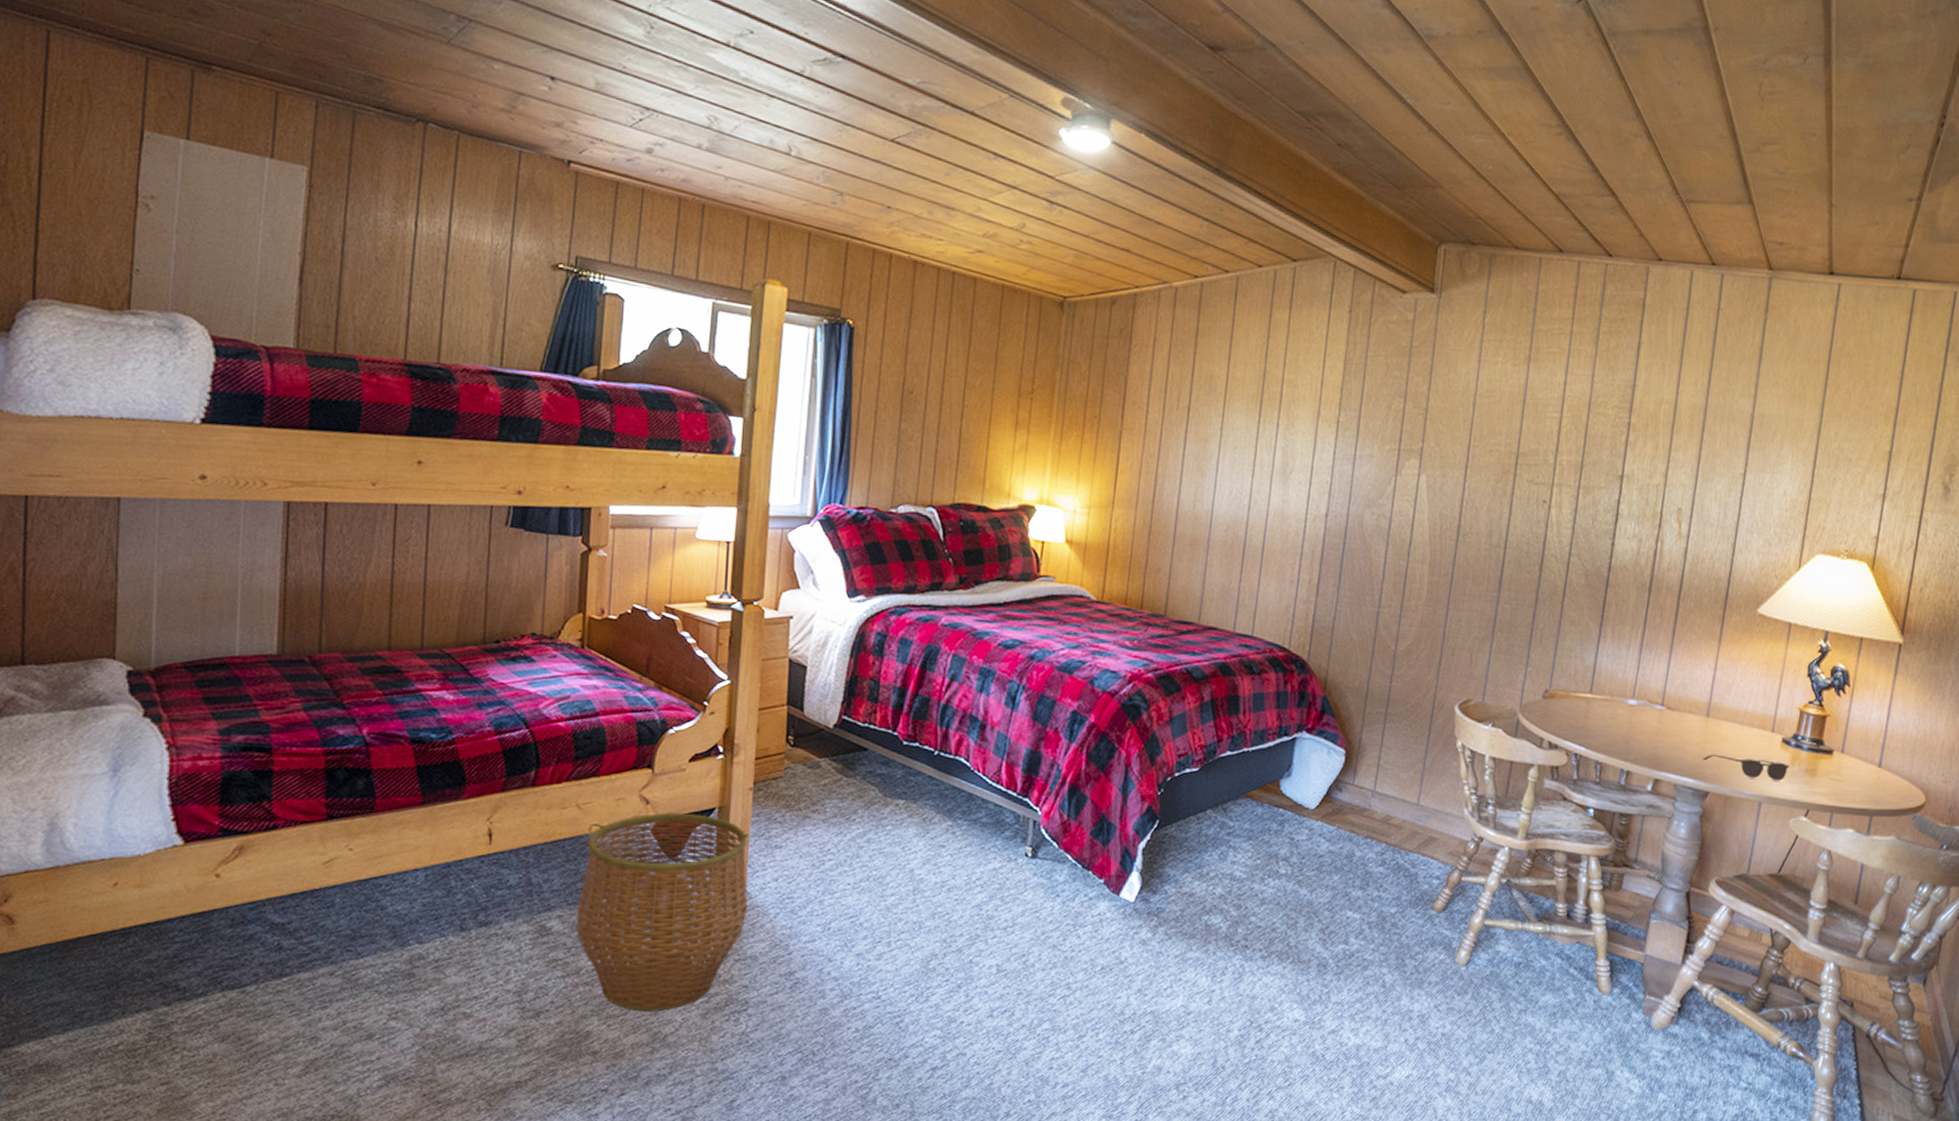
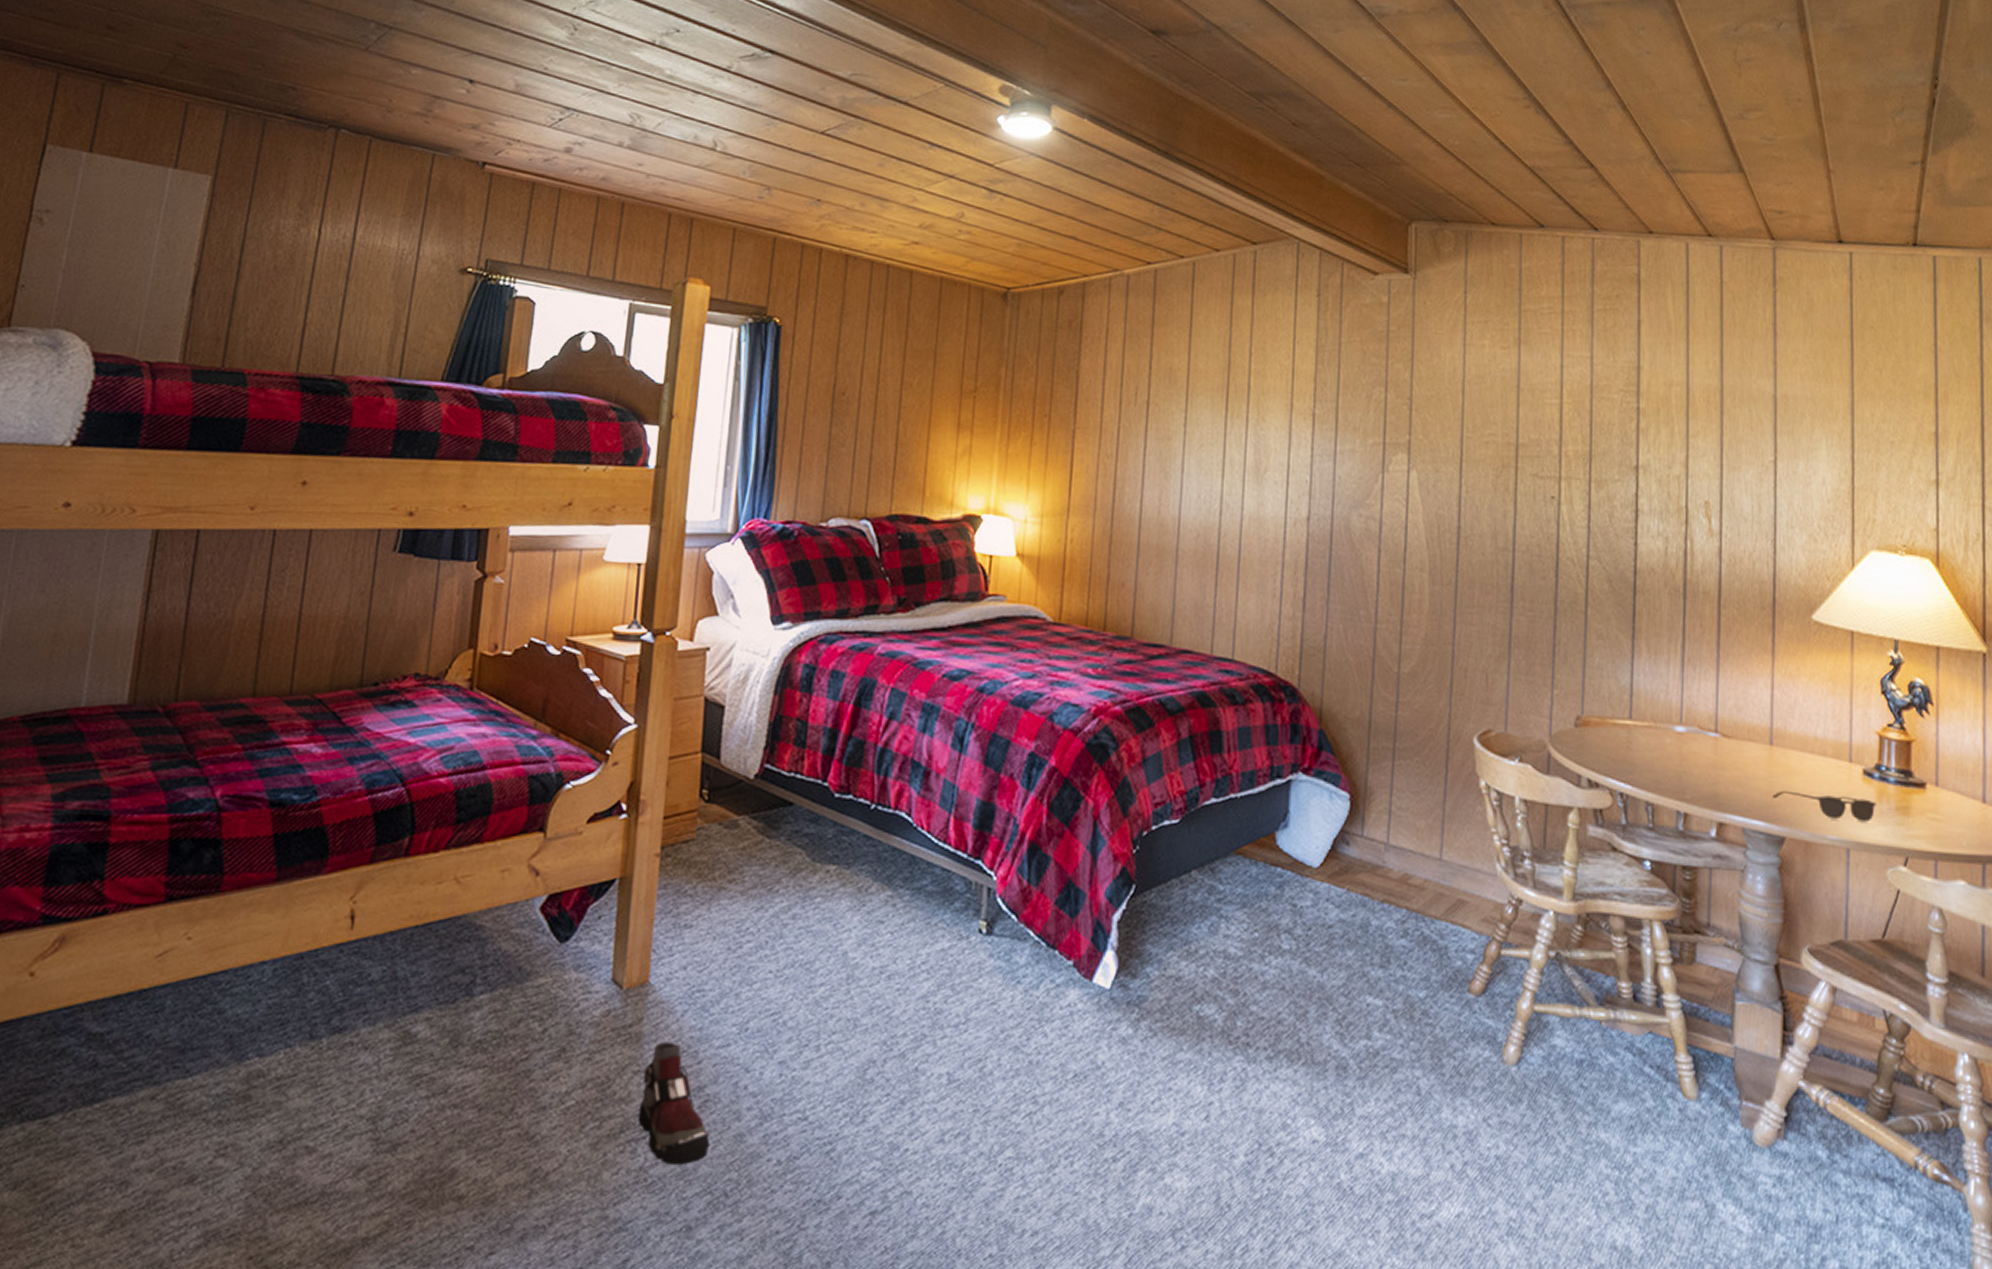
basket: present [576,813,749,1011] -> none [446,886,654,1141]
hiking boot: none [739,937,800,1032] -> present [637,1041,711,1166]

